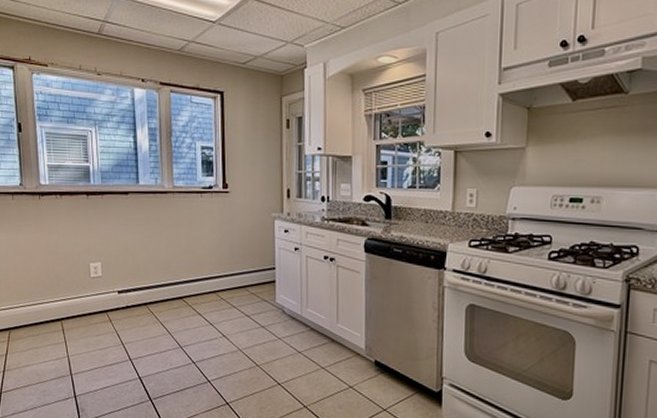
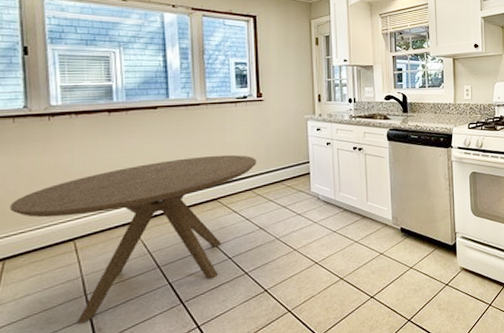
dining table: none [12,249,221,401] -> present [9,154,256,324]

